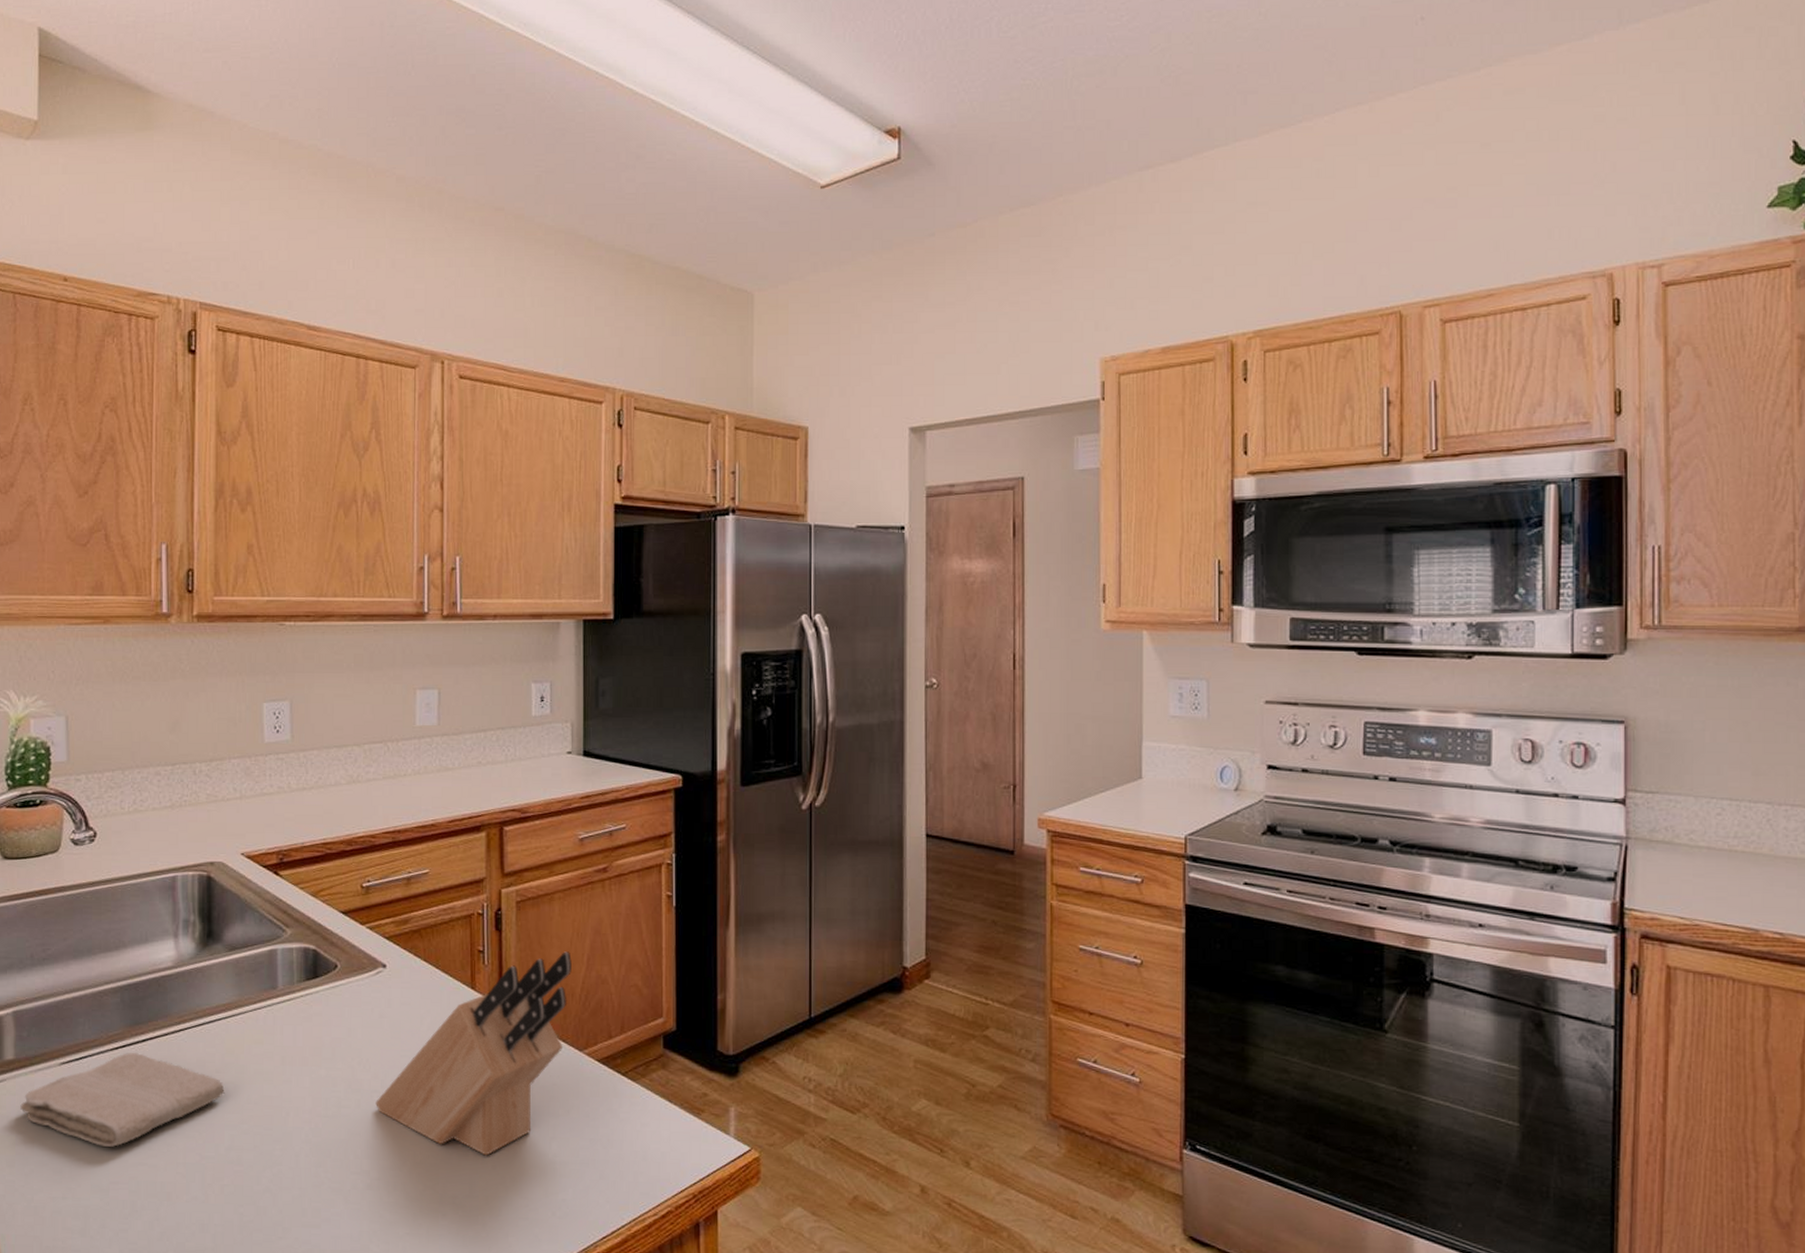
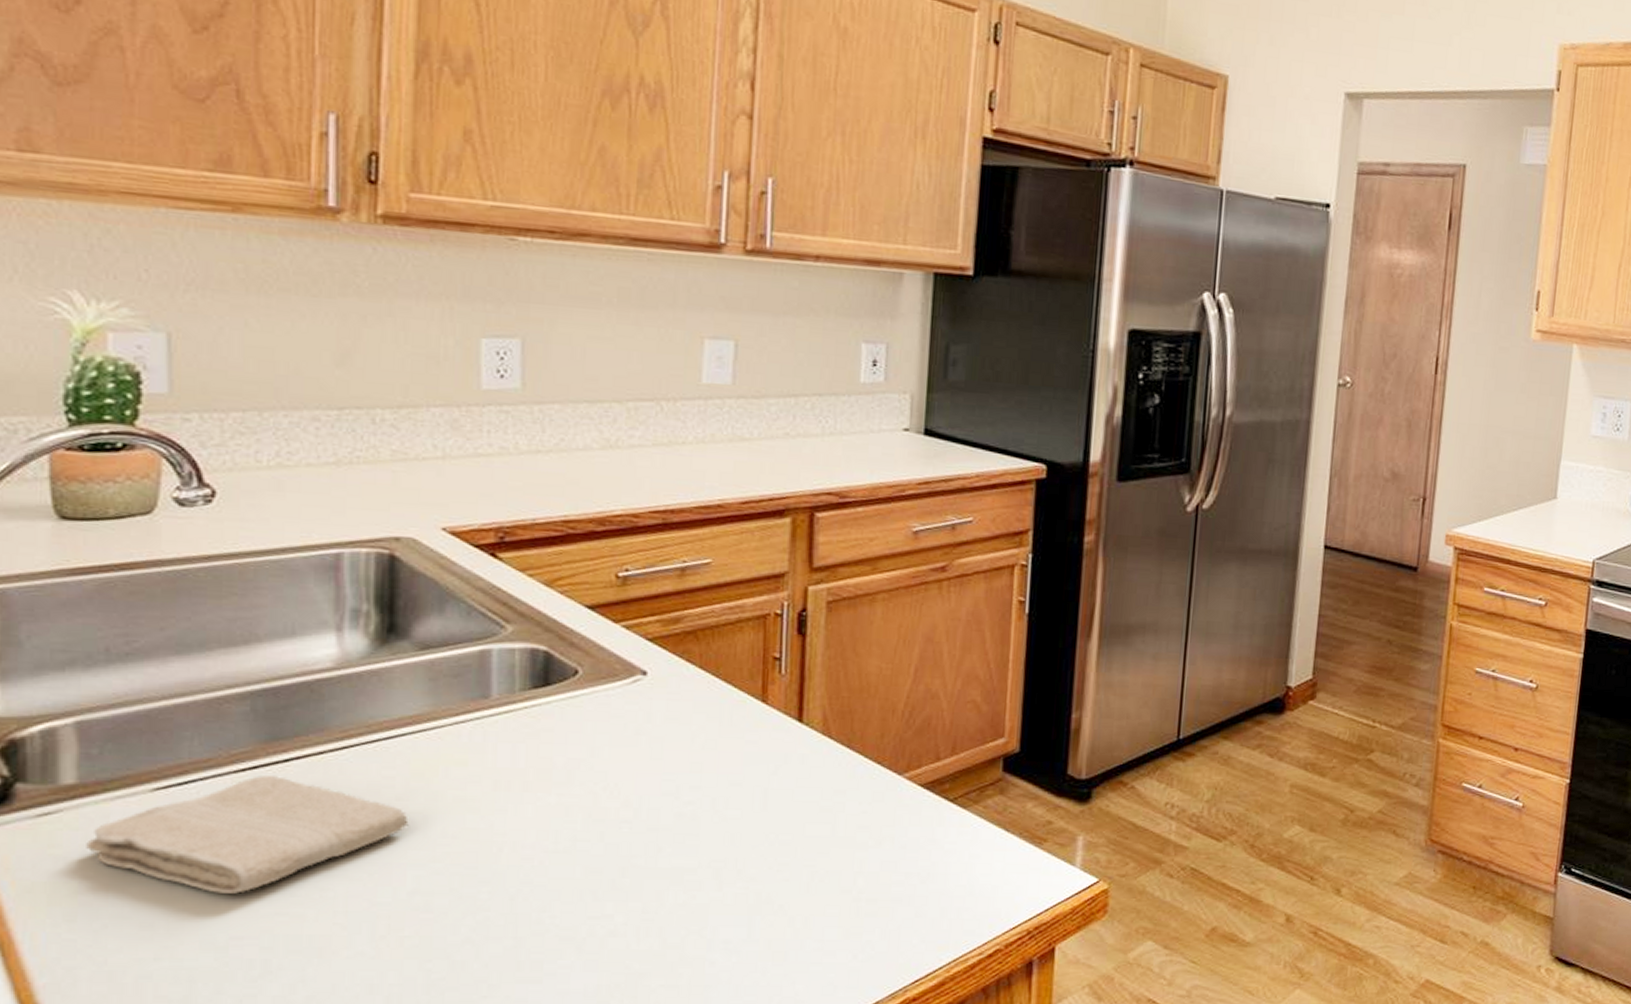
knife block: present [376,951,572,1156] -> none [625,661,895,894]

